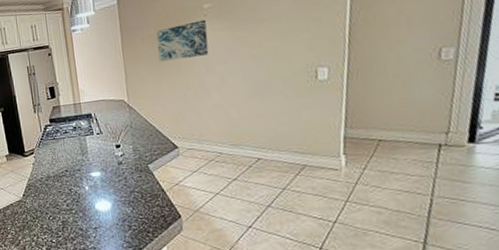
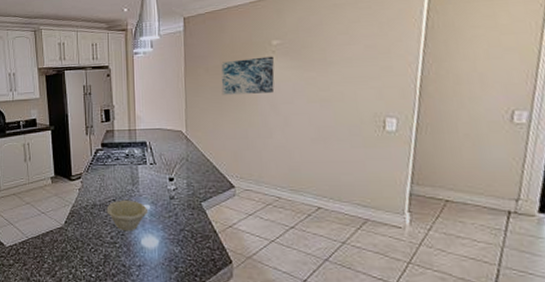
bowl: none [60,169,99,199] -> present [106,199,147,232]

